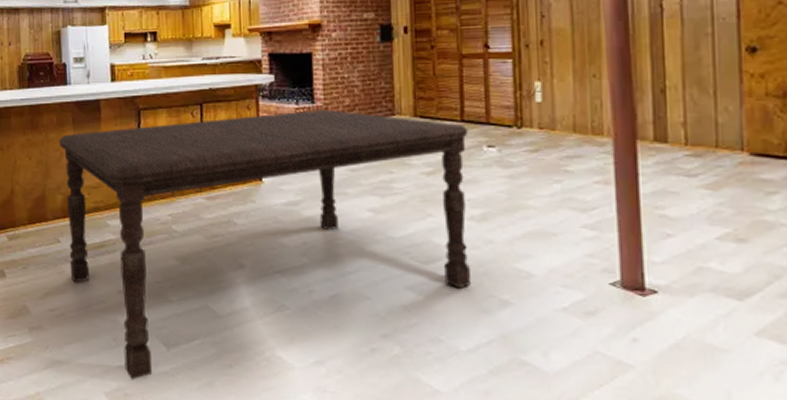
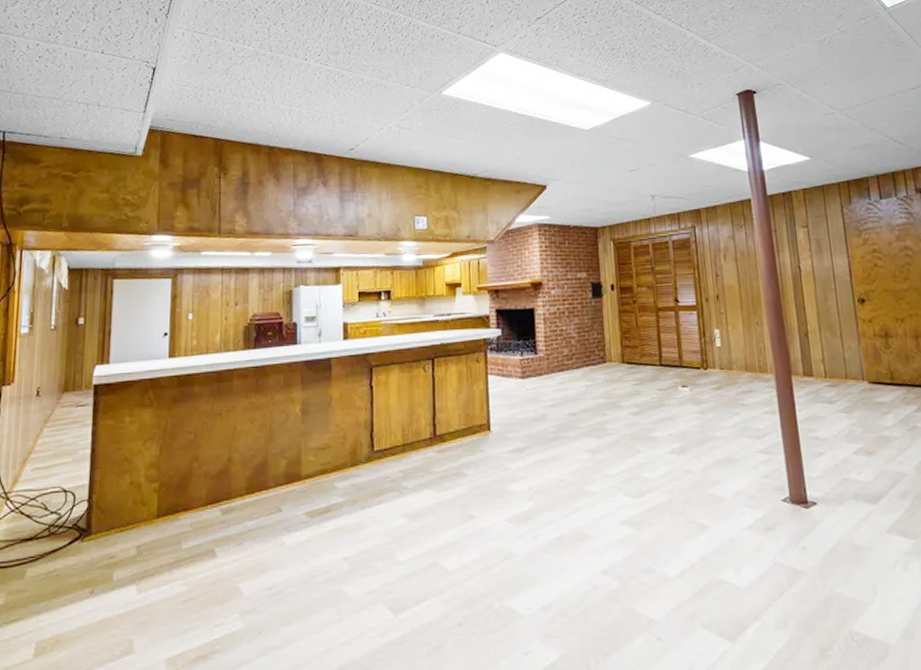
dining table: present [58,110,470,380] -> none [285,359,675,656]

